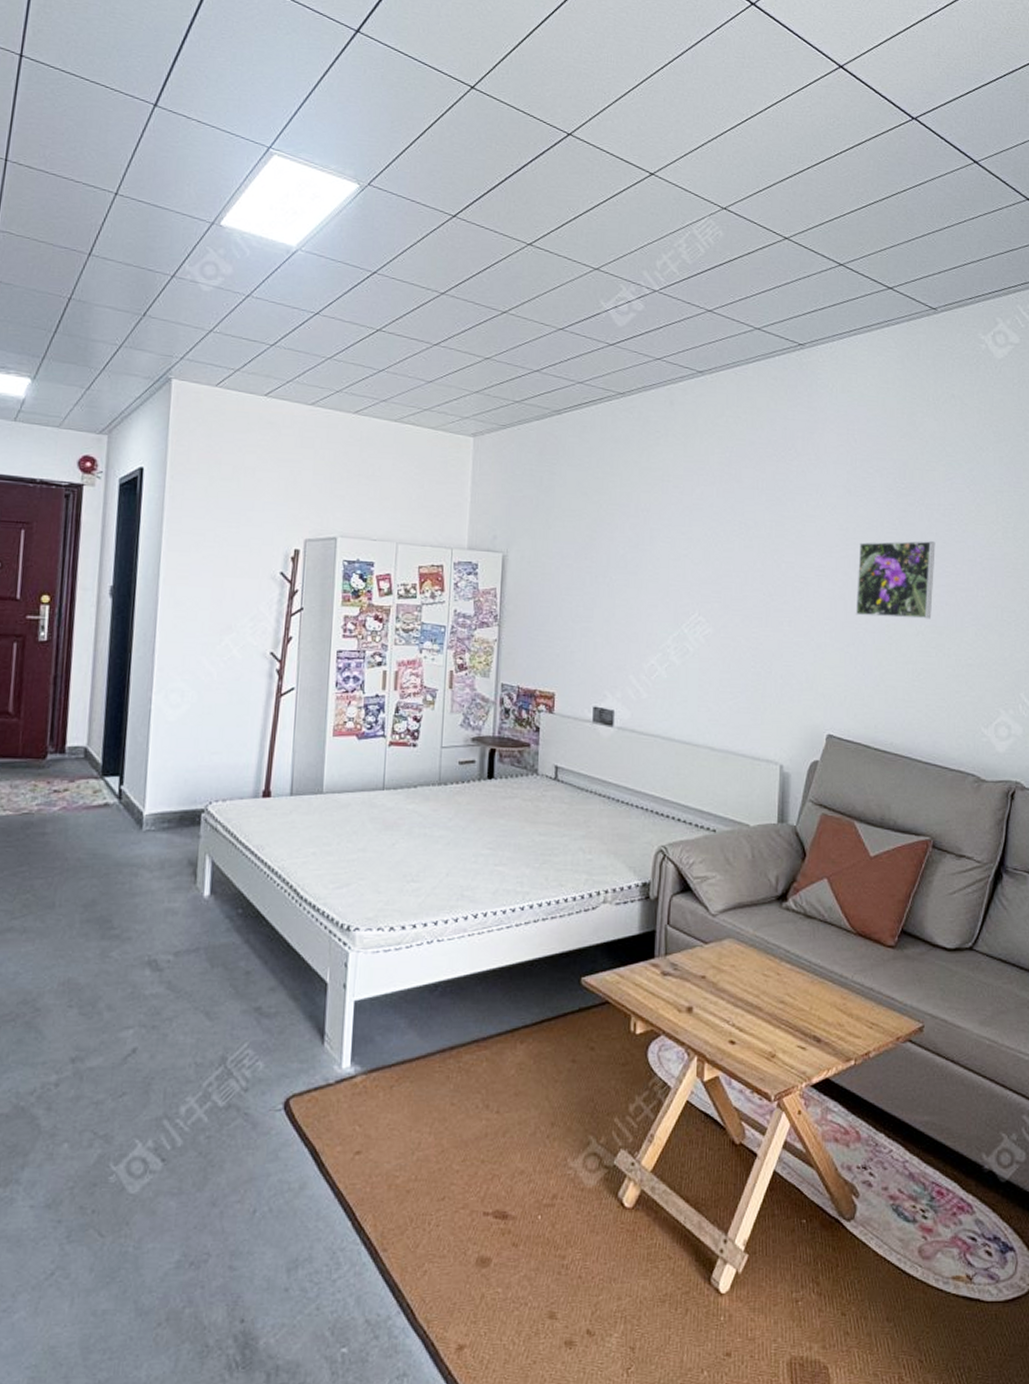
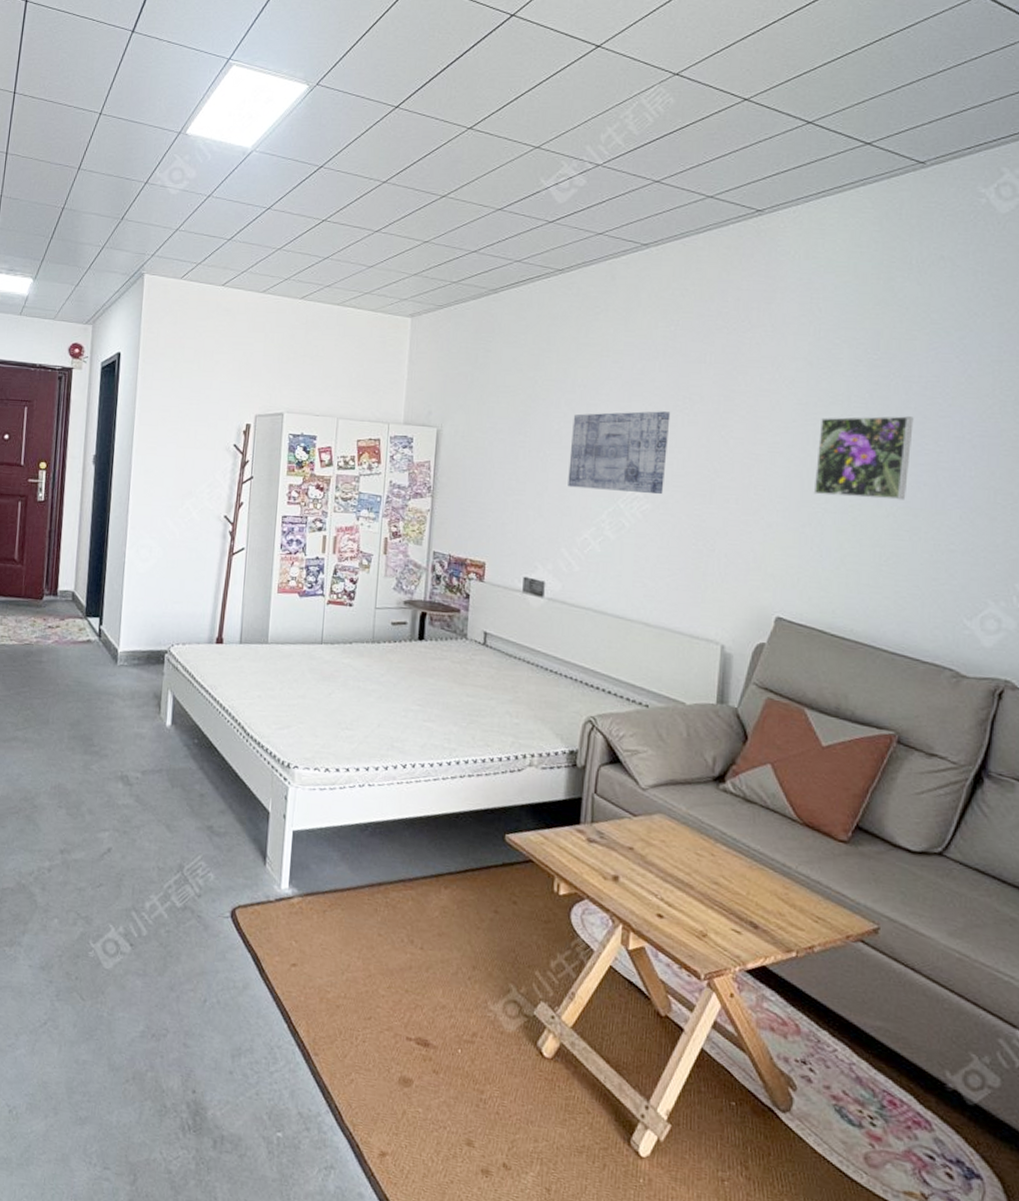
wall art: none [634,536,728,619] -> present [568,411,671,495]

